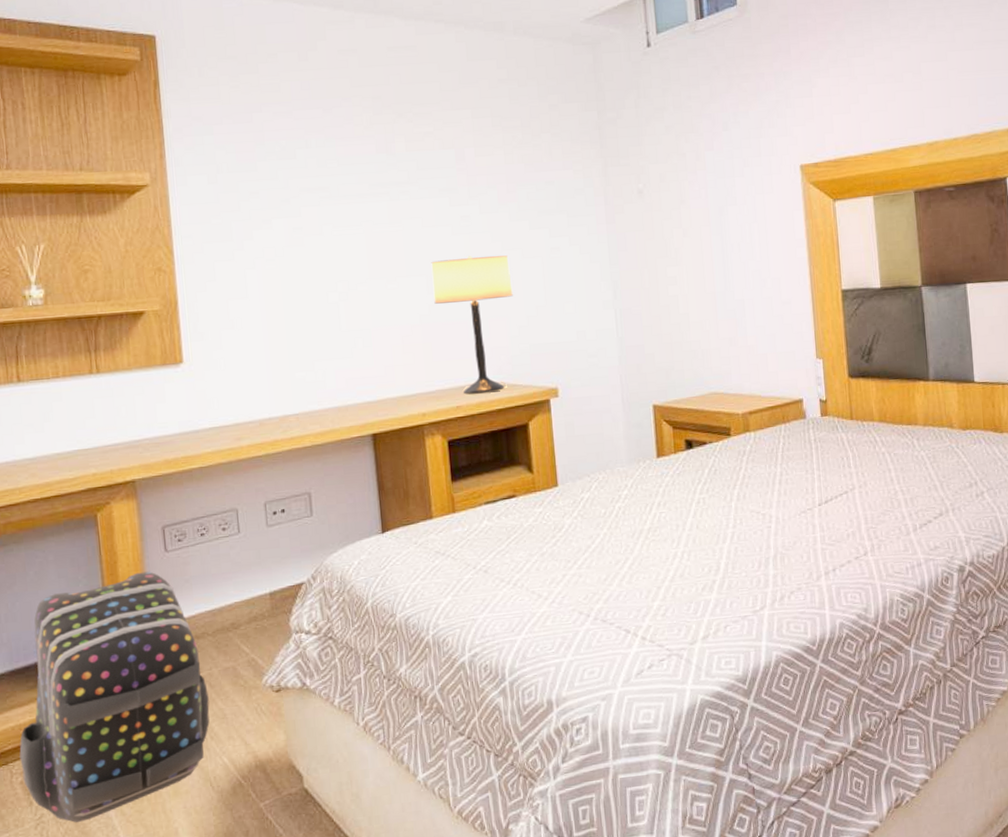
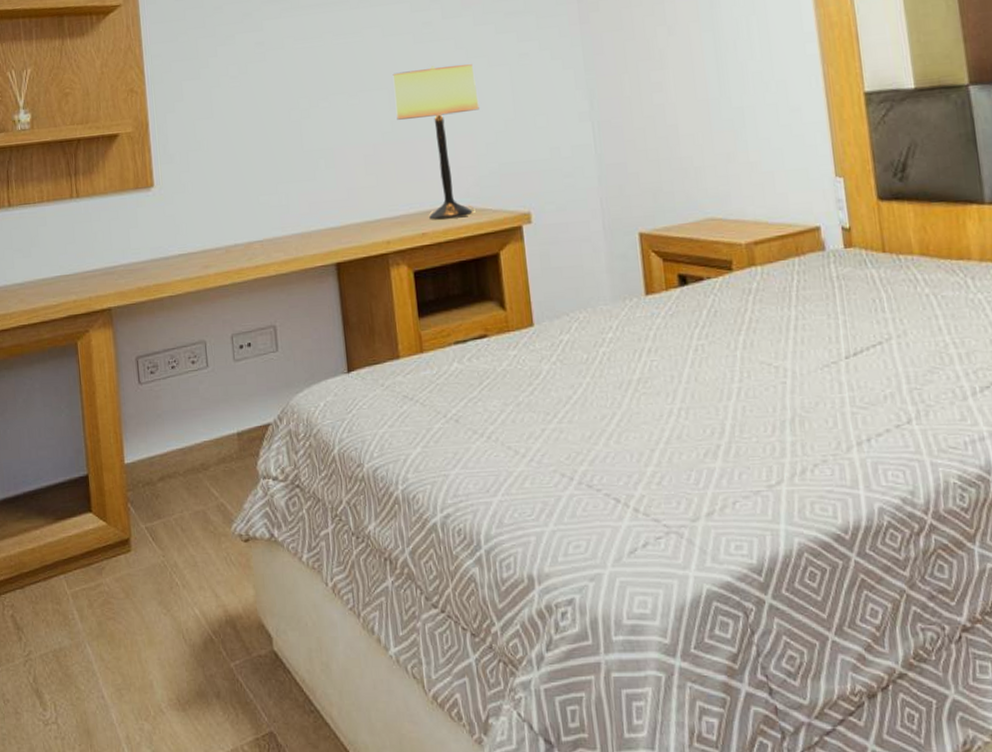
backpack: present [19,571,210,823] -> none [10,404,182,663]

